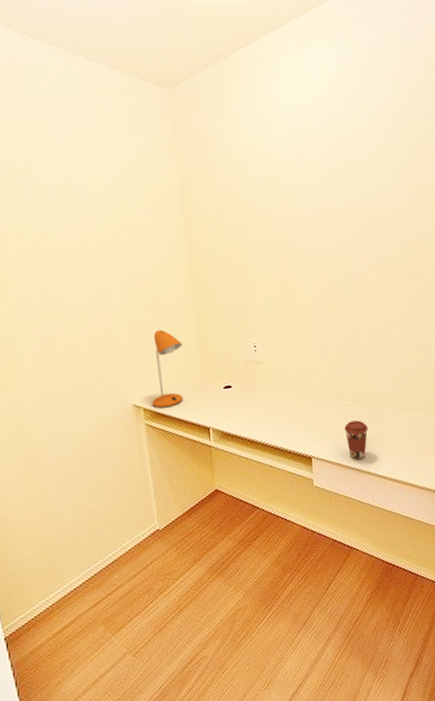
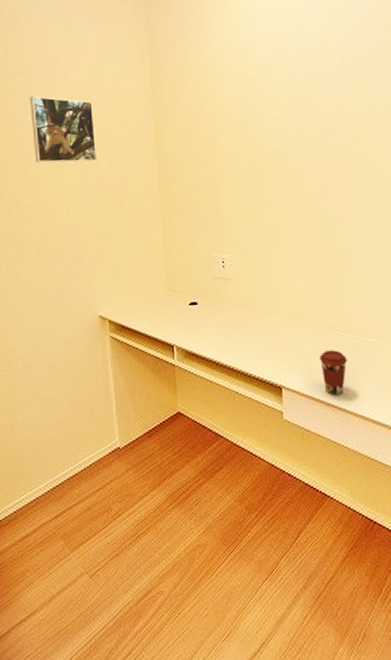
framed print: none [48,184,126,254] -> present [30,96,98,163]
desk lamp: present [152,329,184,409] -> none [117,240,150,322]

